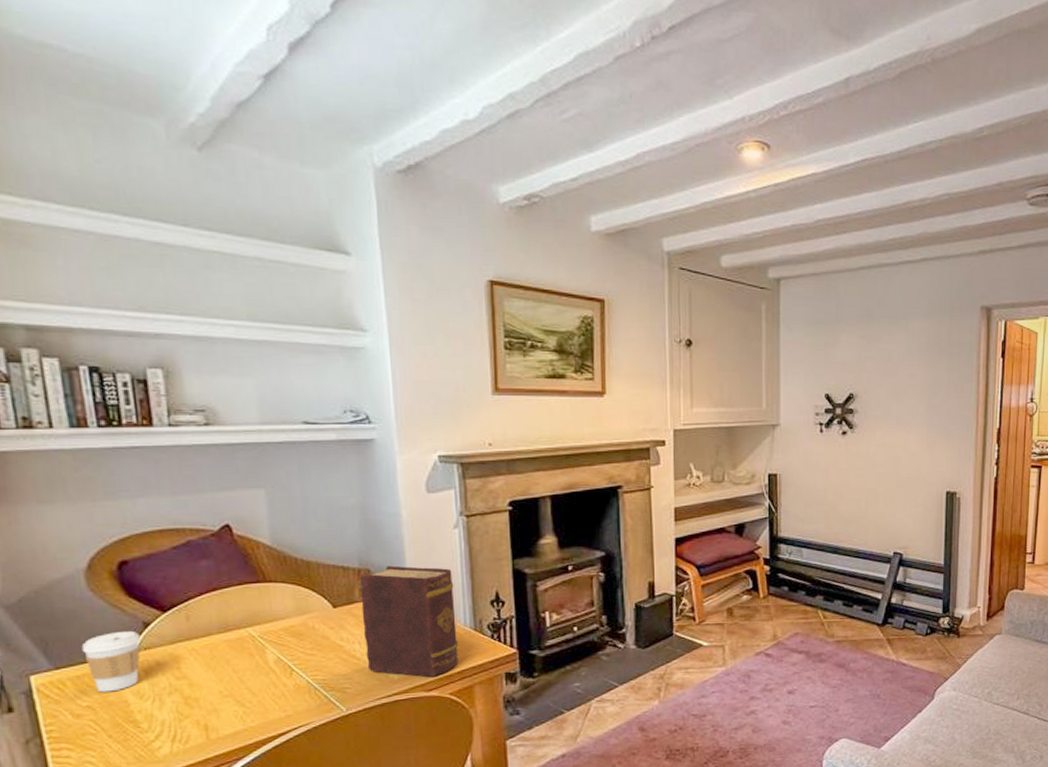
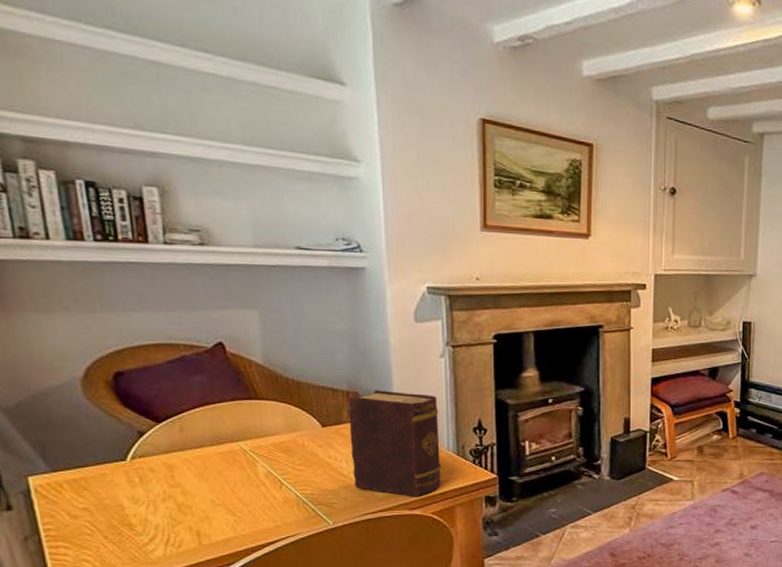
coffee cup: present [81,630,141,693] -> none [78,438,136,496]

